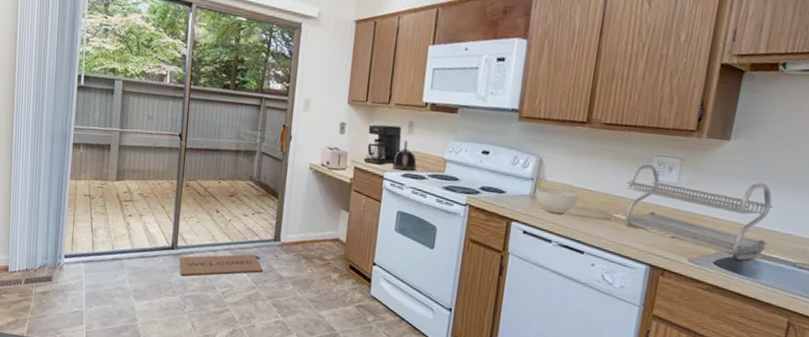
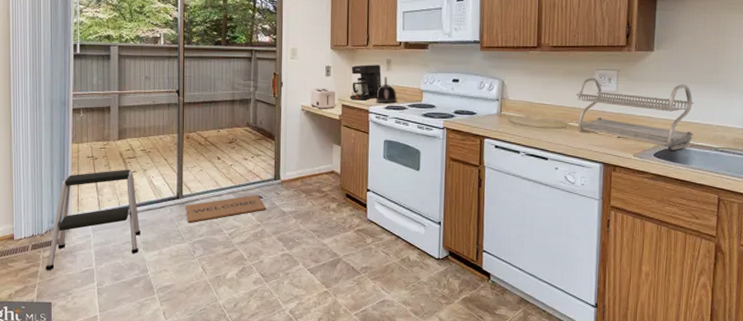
step stool: none [37,211,132,307] -> present [46,169,141,271]
bowl: present [535,187,578,215] -> none [501,105,537,128]

